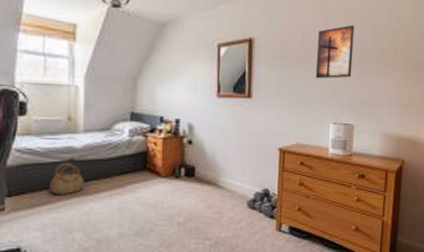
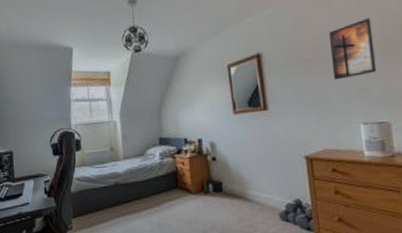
basket: present [50,163,85,196] -> none [102,187,129,215]

